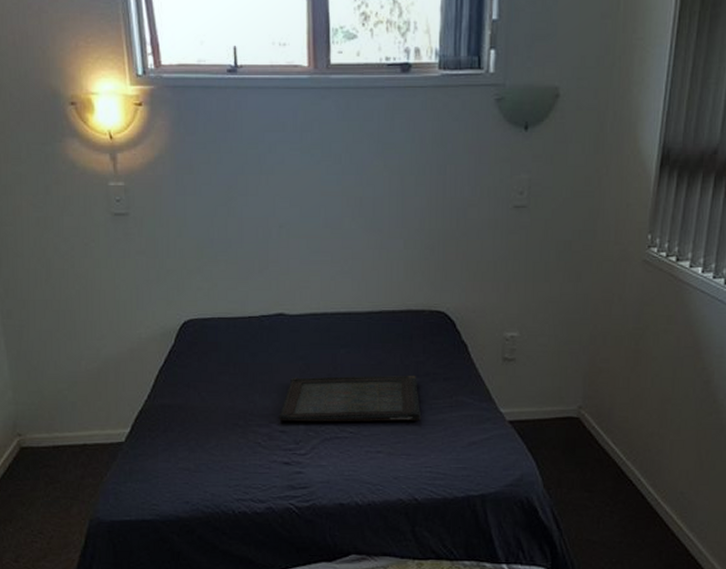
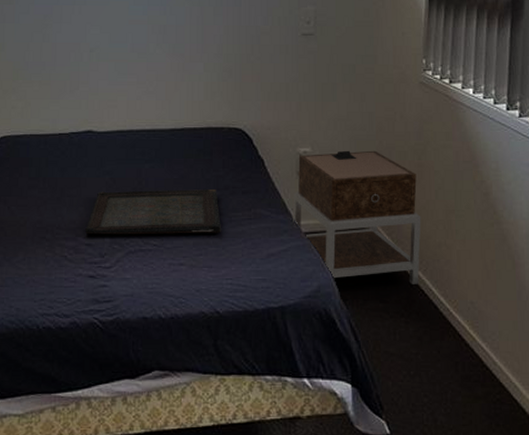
nightstand: none [496,335,634,474] -> present [293,150,421,284]

